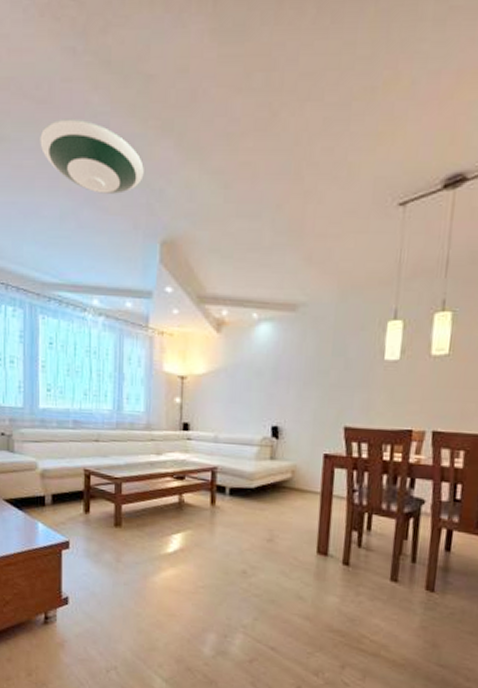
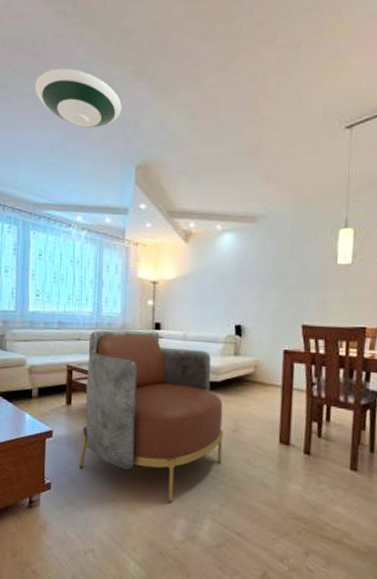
armchair: none [98,430,258,617] -> present [78,330,224,502]

